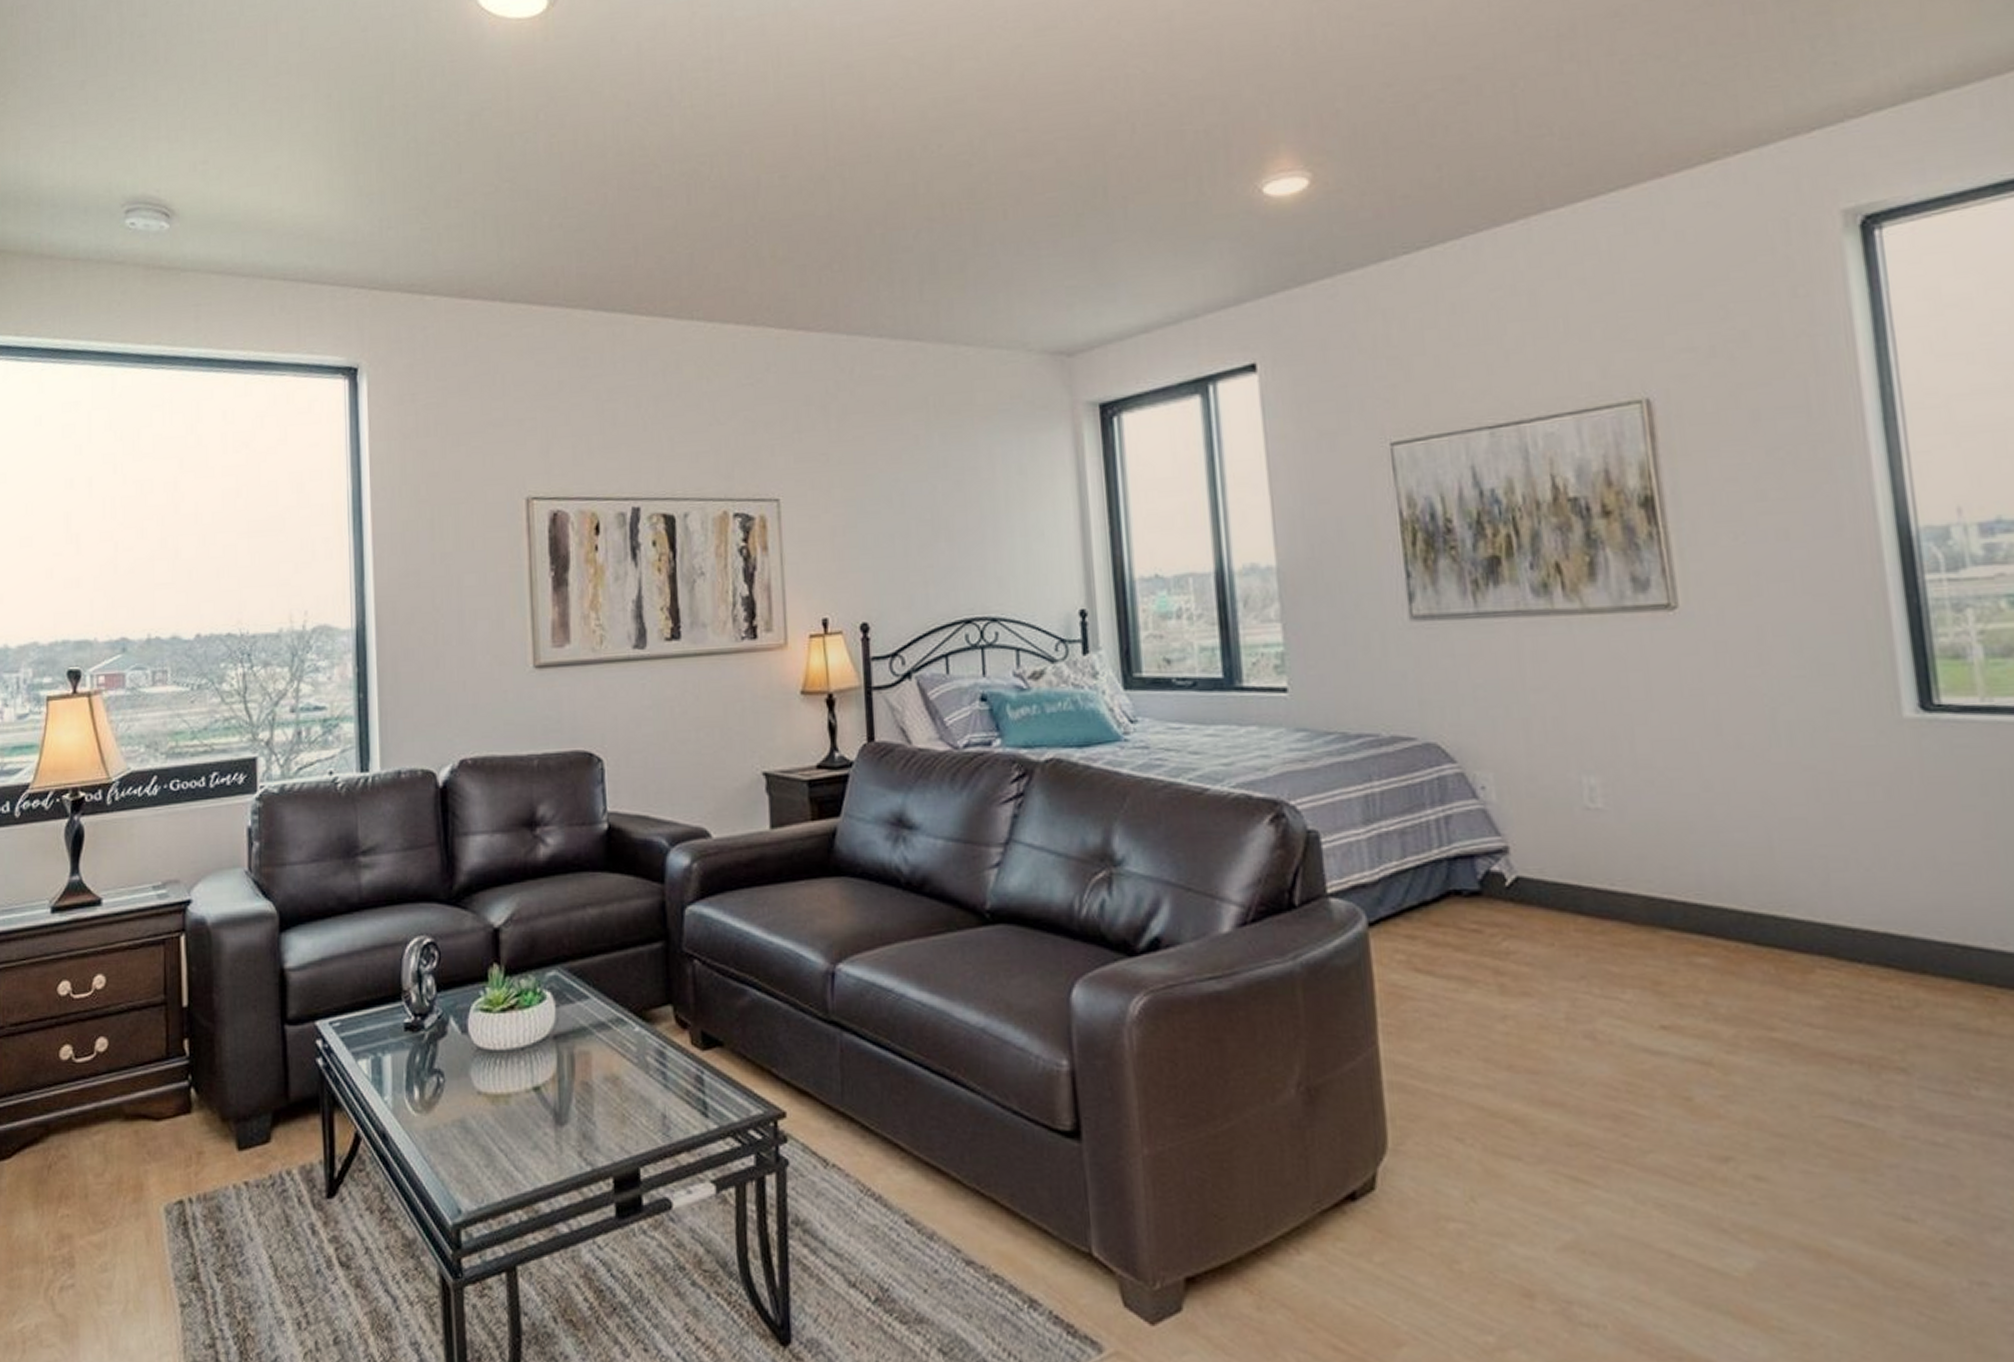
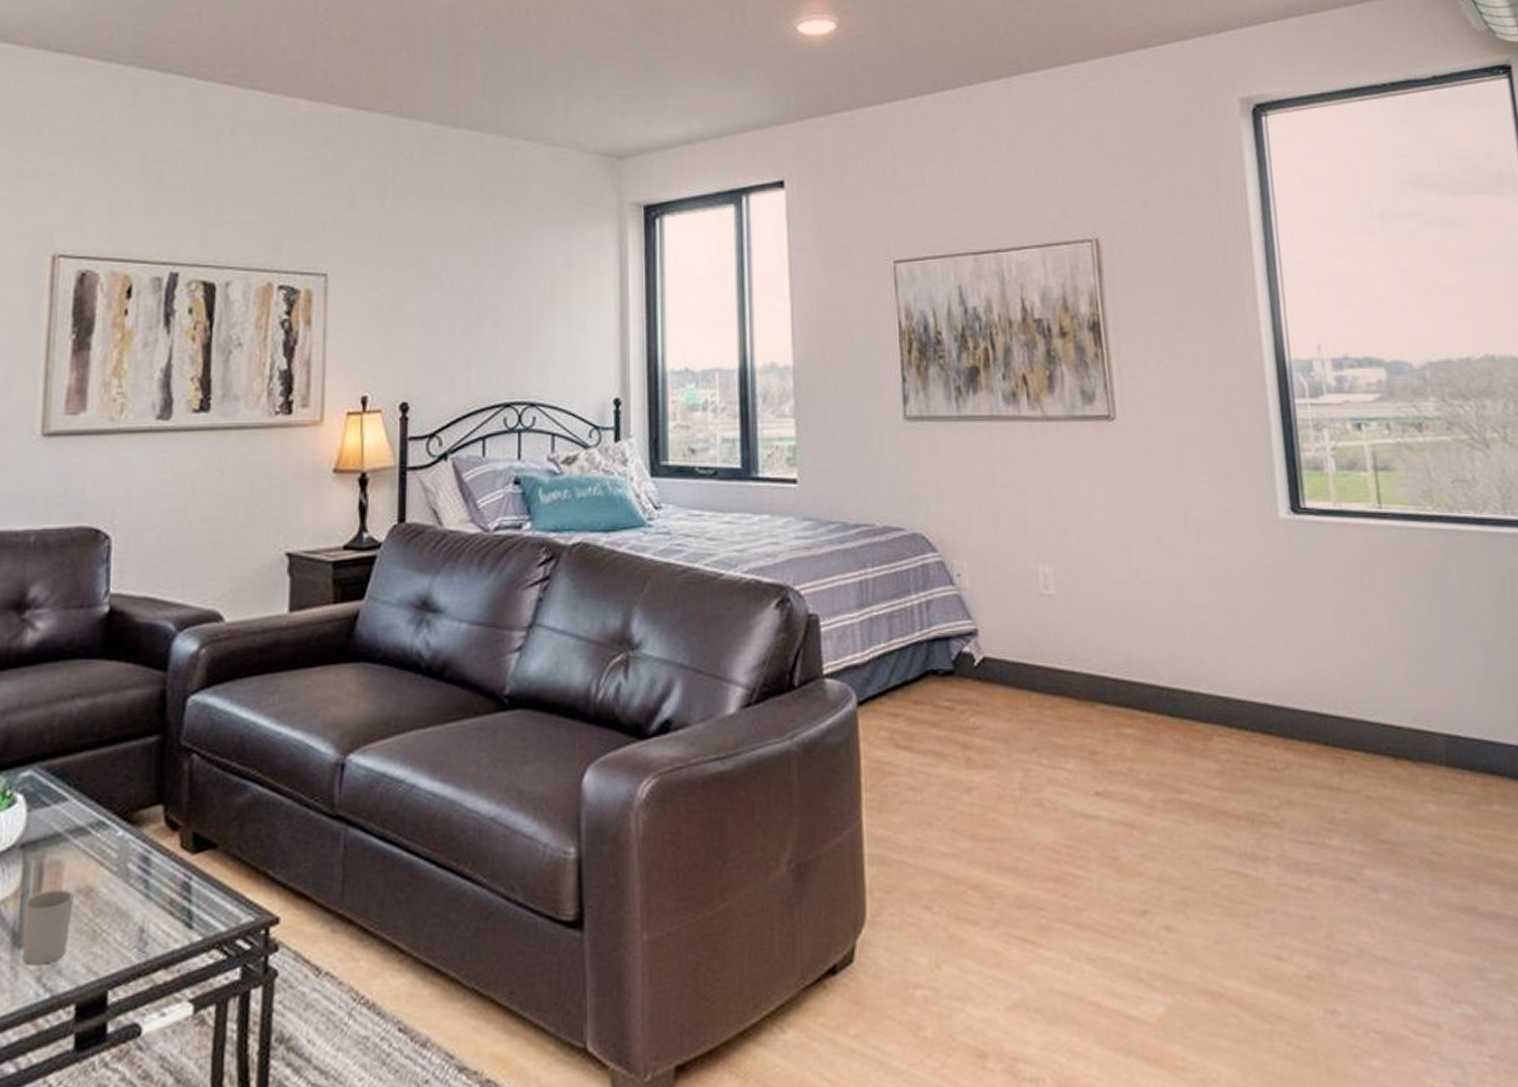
mug: none [562,1077,603,1142] -> present [22,889,74,965]

